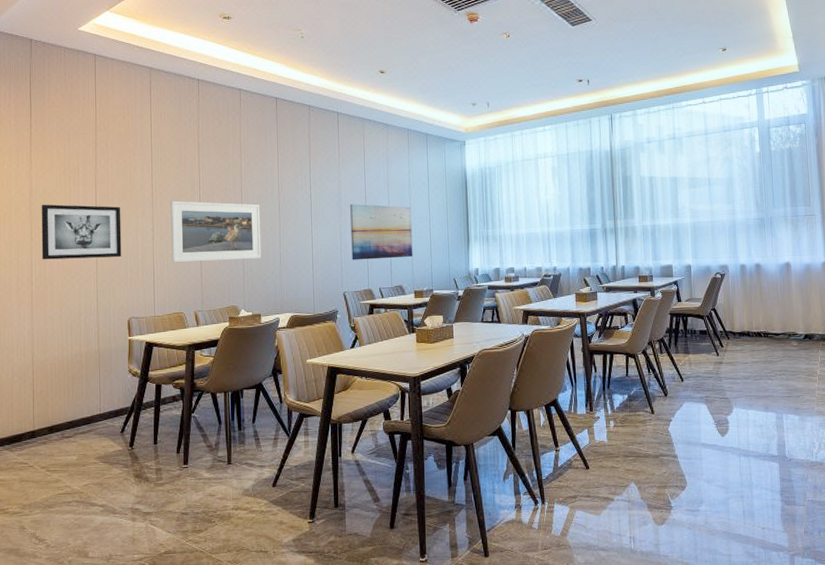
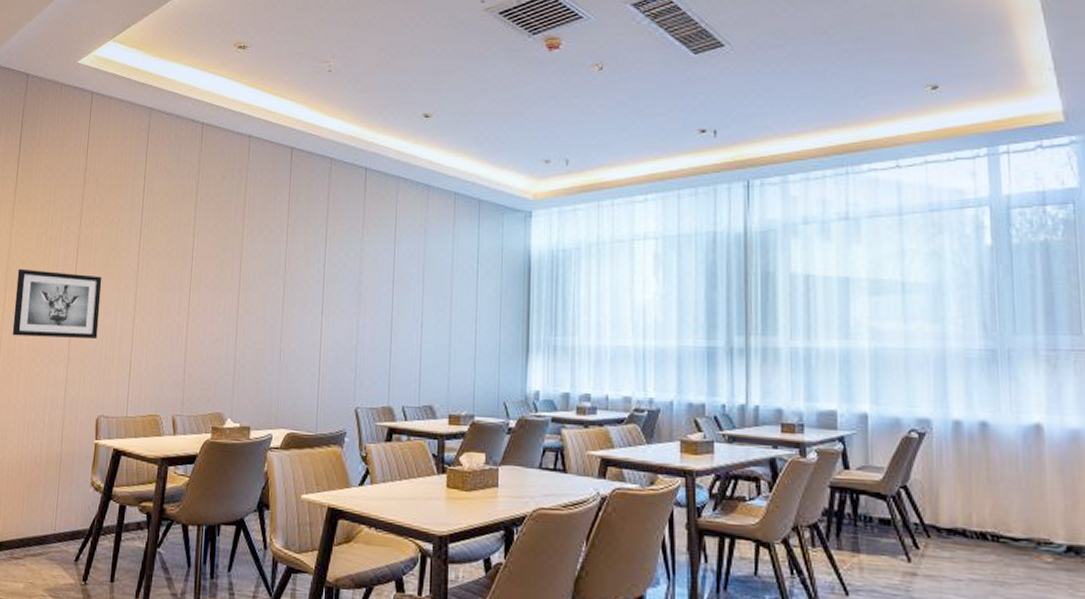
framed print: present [171,200,261,263] -> none [152,272,261,354]
wall art: present [350,204,413,260] -> none [369,289,452,368]

